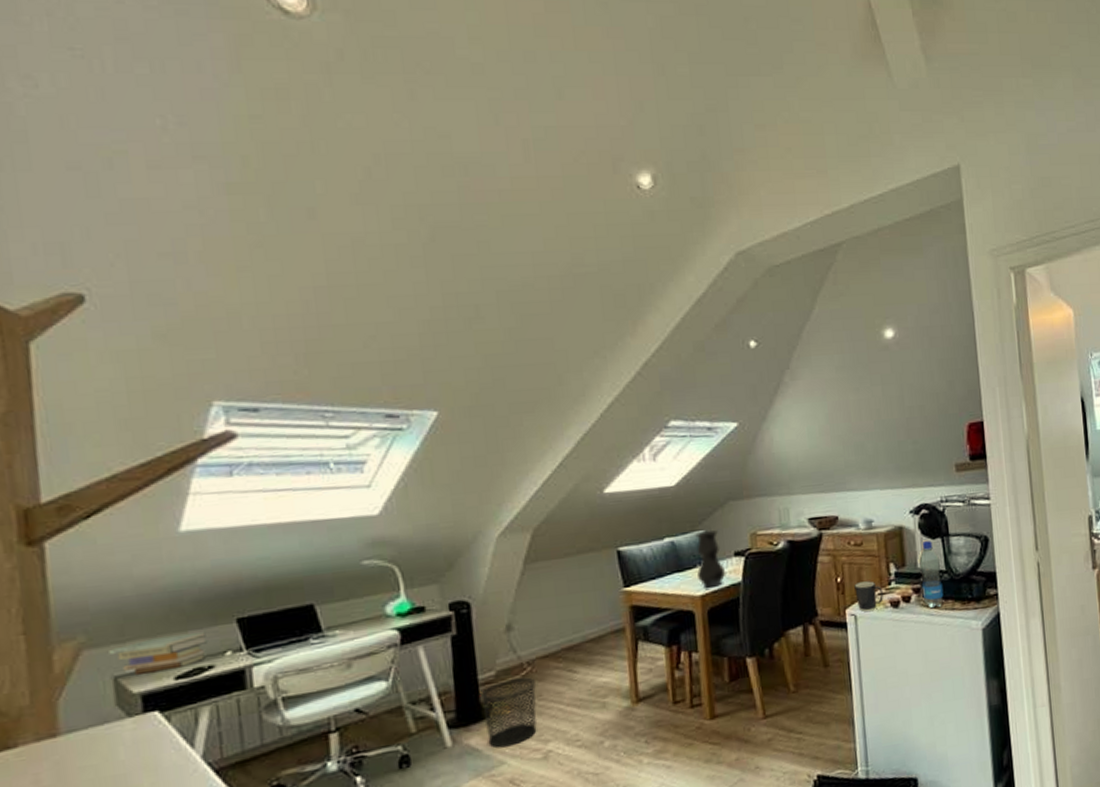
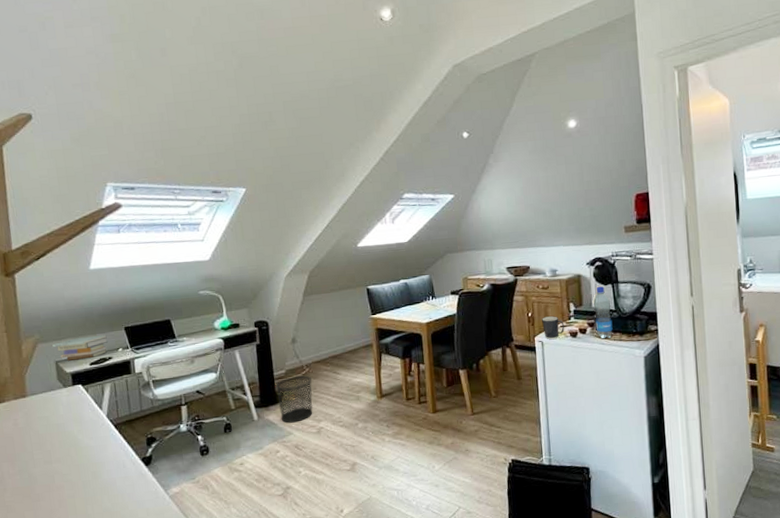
vase: present [694,530,726,588] -> none [421,275,445,317]

